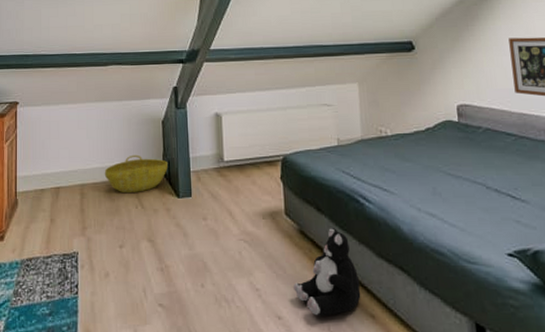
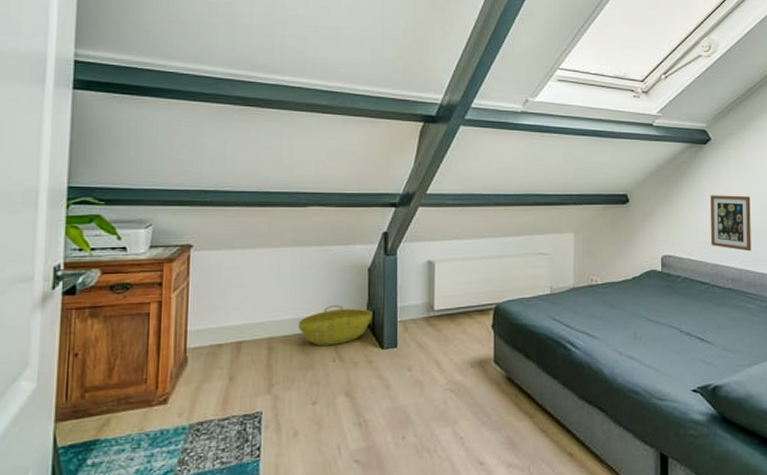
plush toy: present [293,228,361,316] -> none [497,374,561,459]

